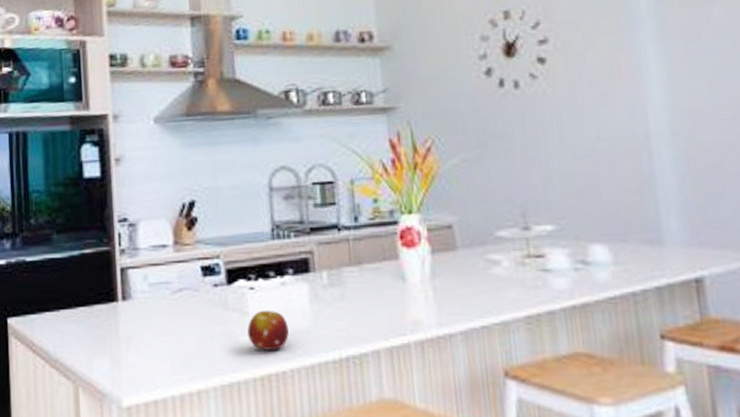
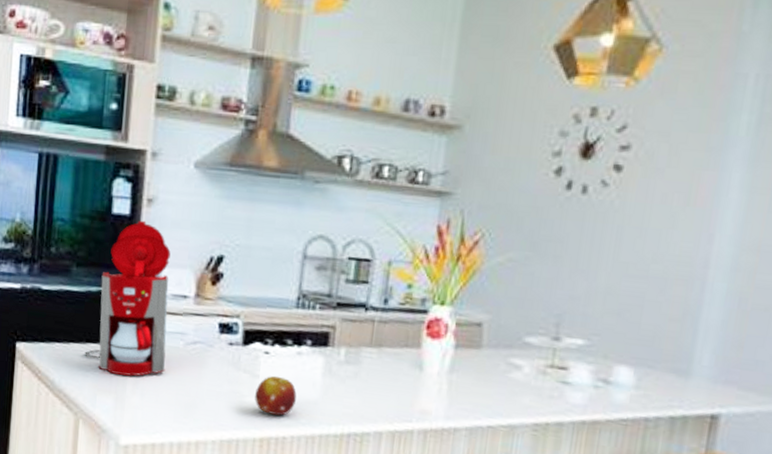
coffee maker: none [75,179,156,334] -> present [84,220,171,376]

